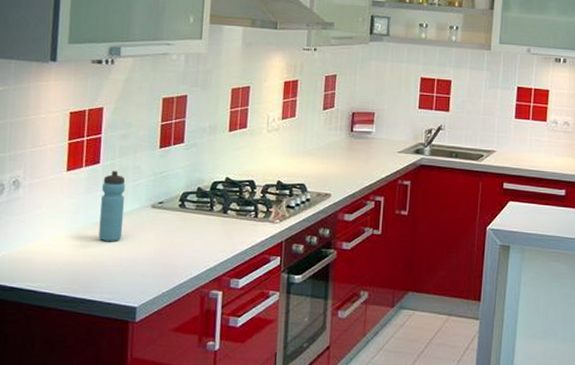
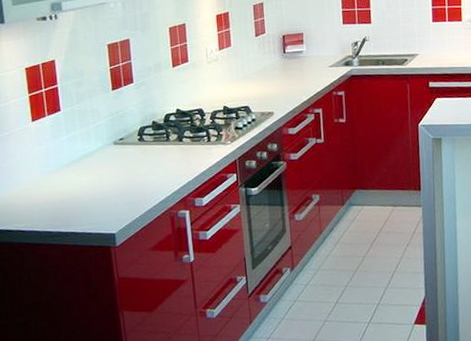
water bottle: present [98,171,126,241] -> none [66,116,92,179]

